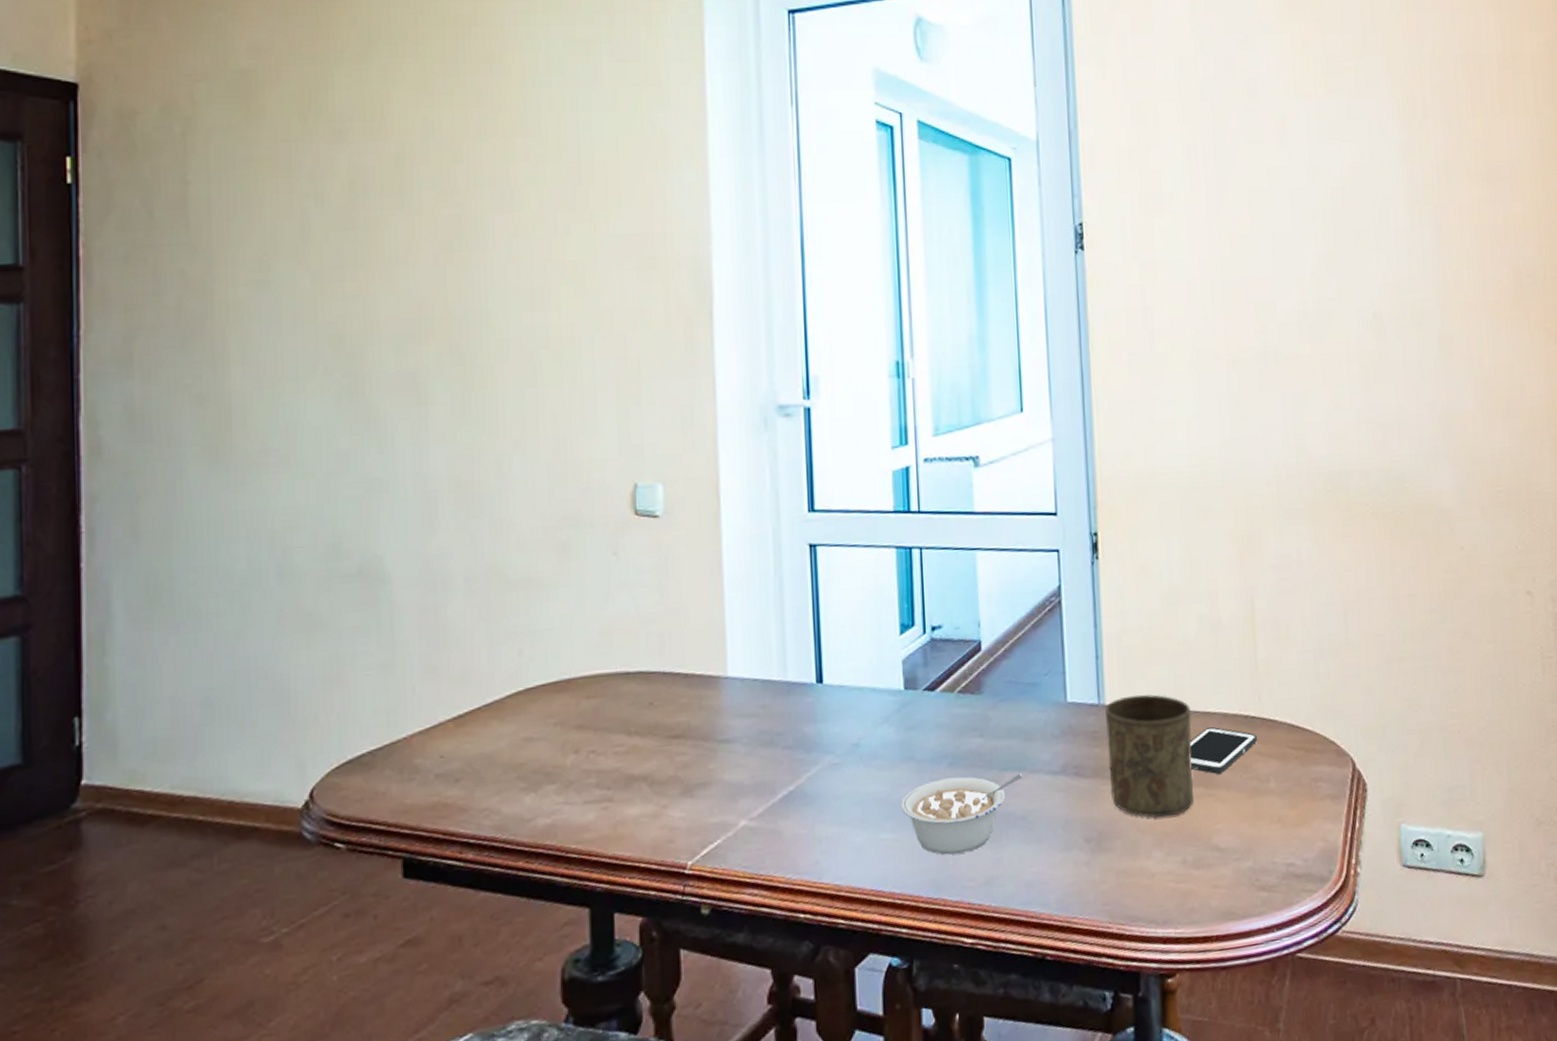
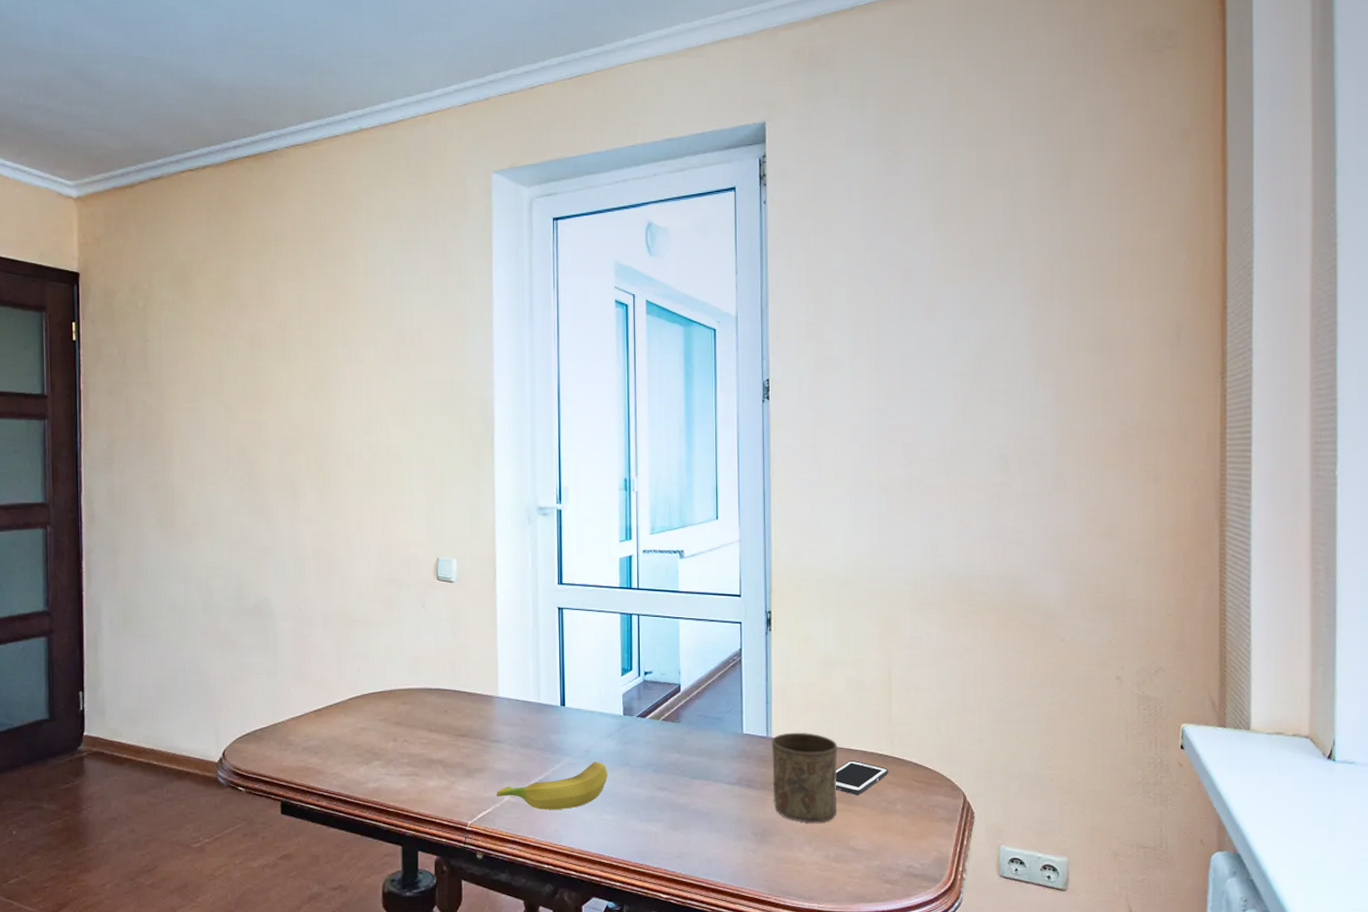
banana: none [727,758,886,835] -> present [496,761,608,810]
legume: present [901,774,1023,855] -> none [619,780,708,834]

